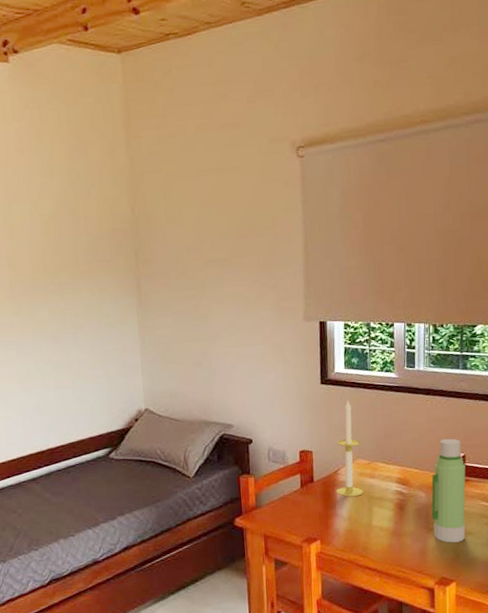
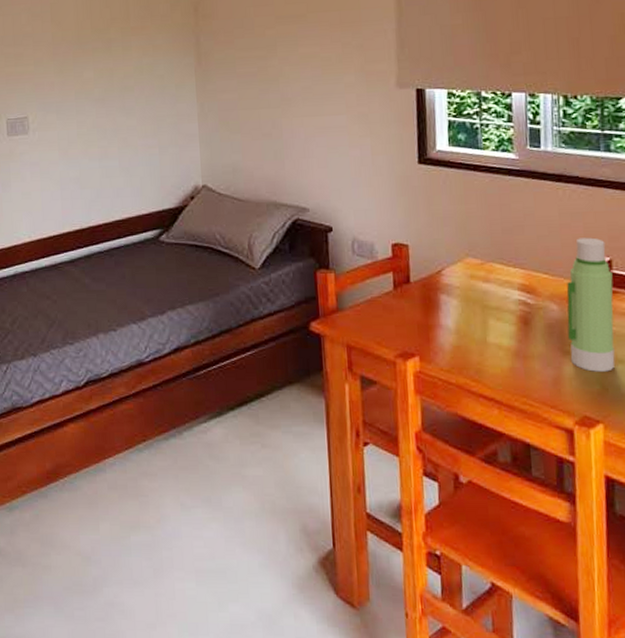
candle: present [336,400,363,497] -> none [439,184,475,304]

